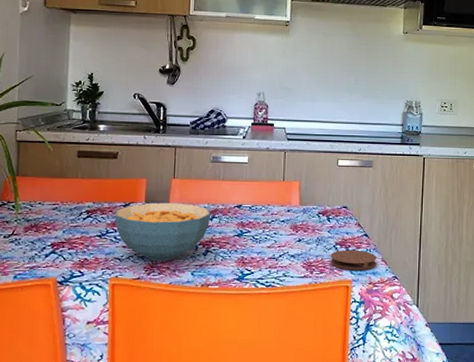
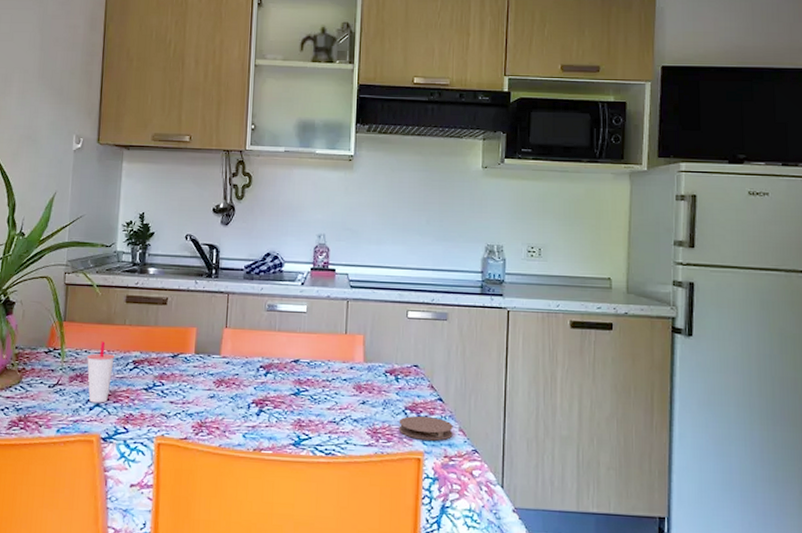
cup: none [40,193,68,250] -> present [86,341,115,403]
cereal bowl: present [114,202,211,261] -> none [162,354,266,420]

